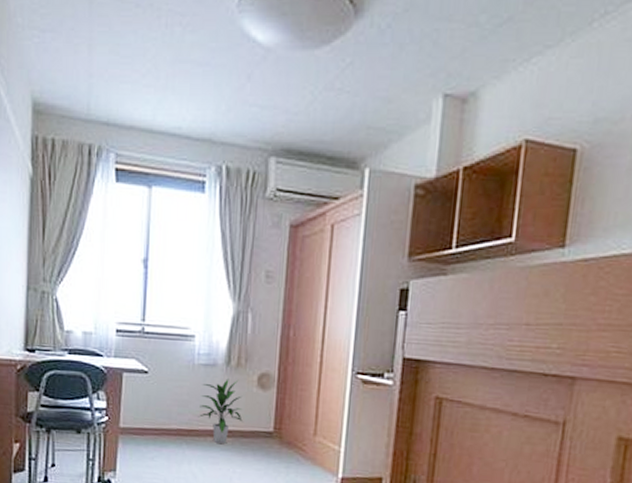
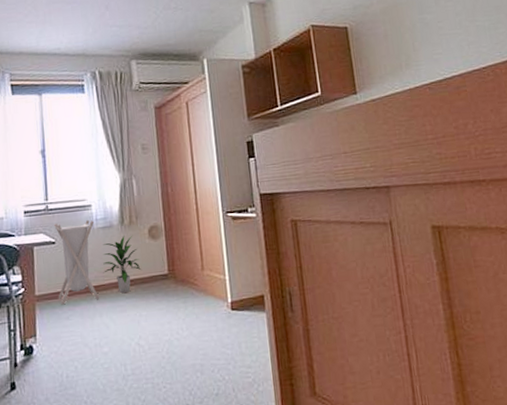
laundry hamper: none [144,350,195,444] -> present [54,220,99,305]

